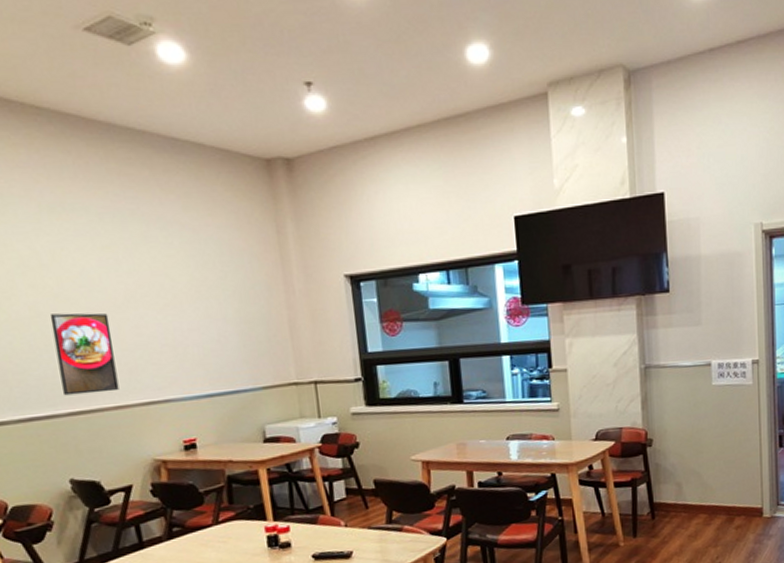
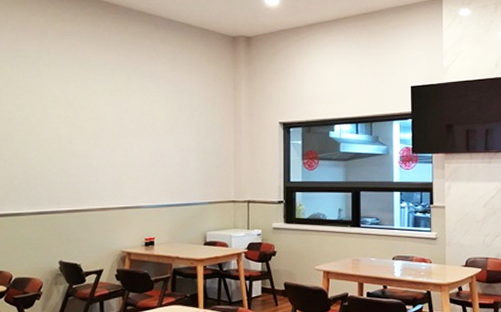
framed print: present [50,313,119,396] -> none [66,137,107,197]

